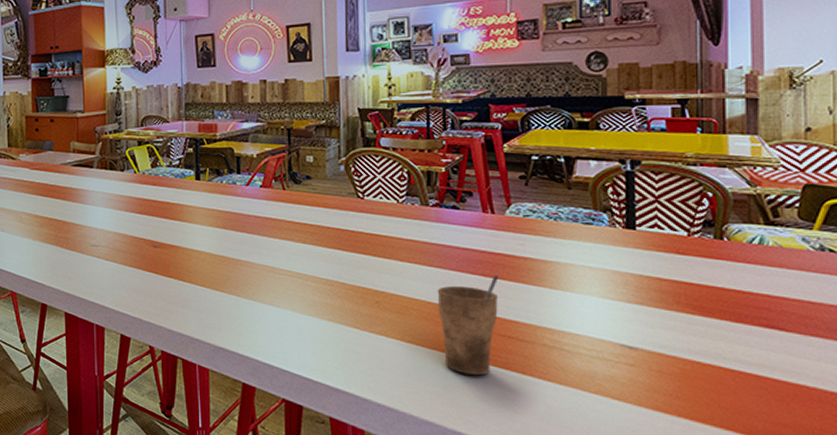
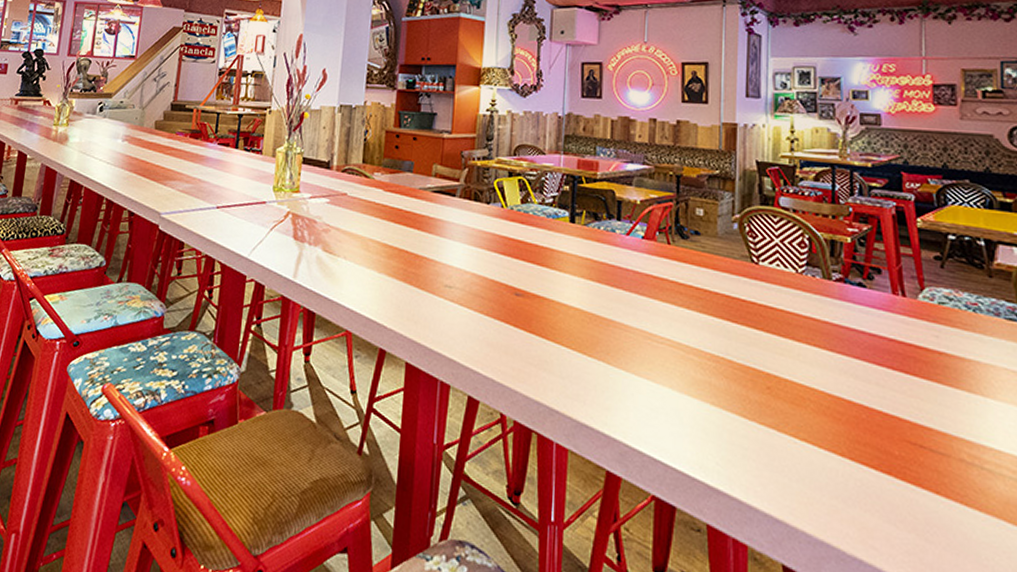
cup: present [437,274,499,376] -> none [838,368,910,491]

